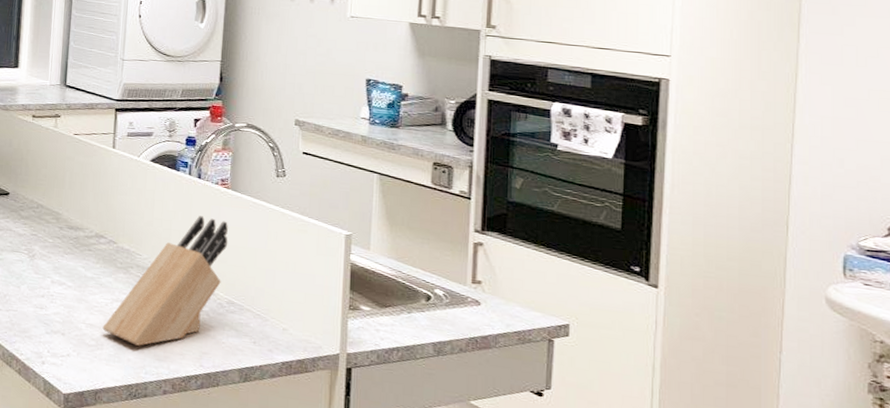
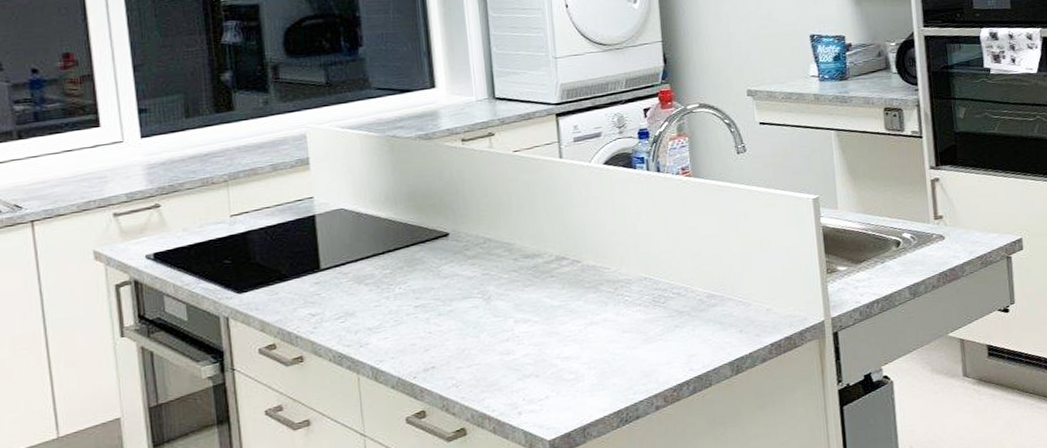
knife block: present [102,216,228,346] -> none [580,211,699,367]

